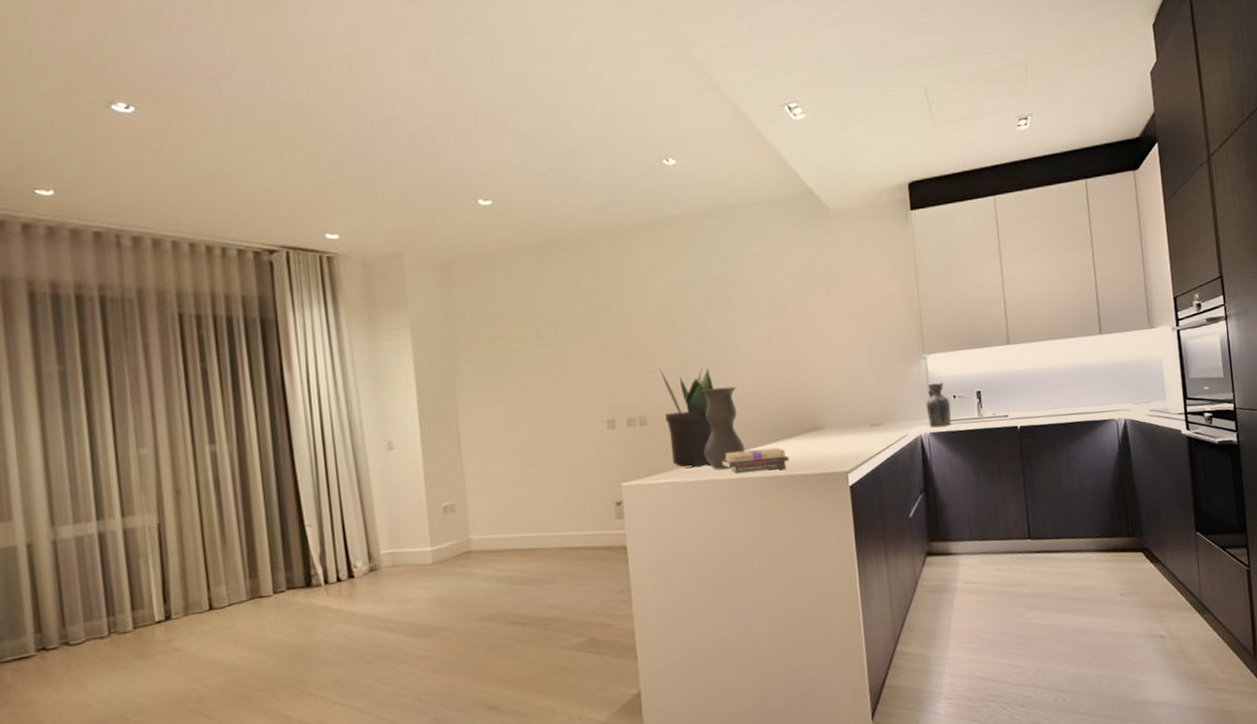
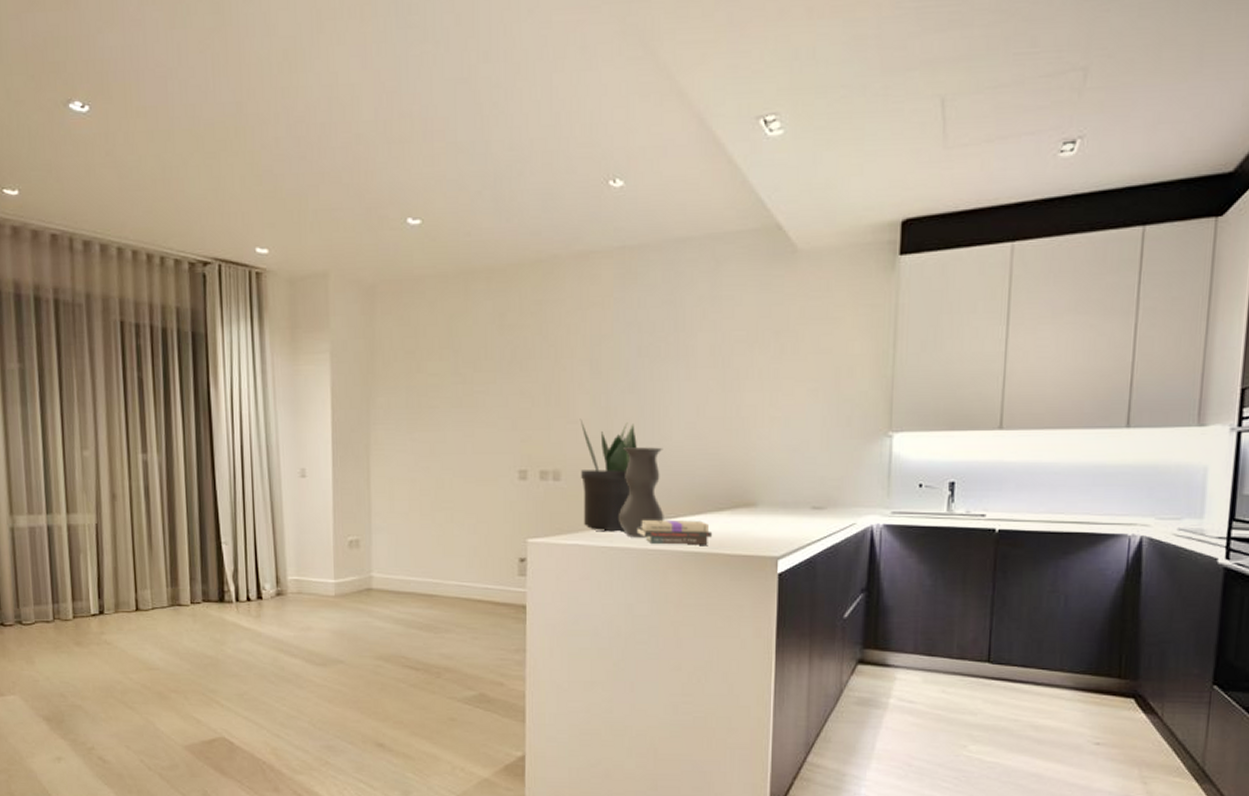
ceramic jug: present [926,383,952,428] -> none [883,466,914,520]

